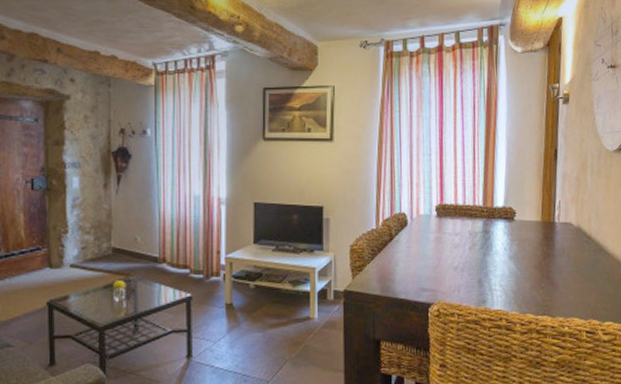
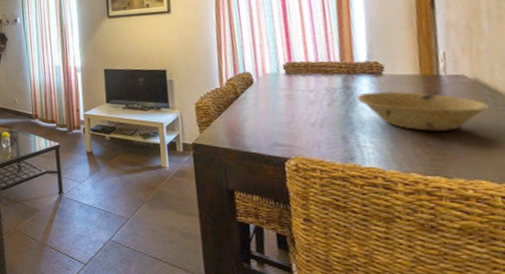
bowl: none [492,236,586,274] -> present [356,91,491,131]

